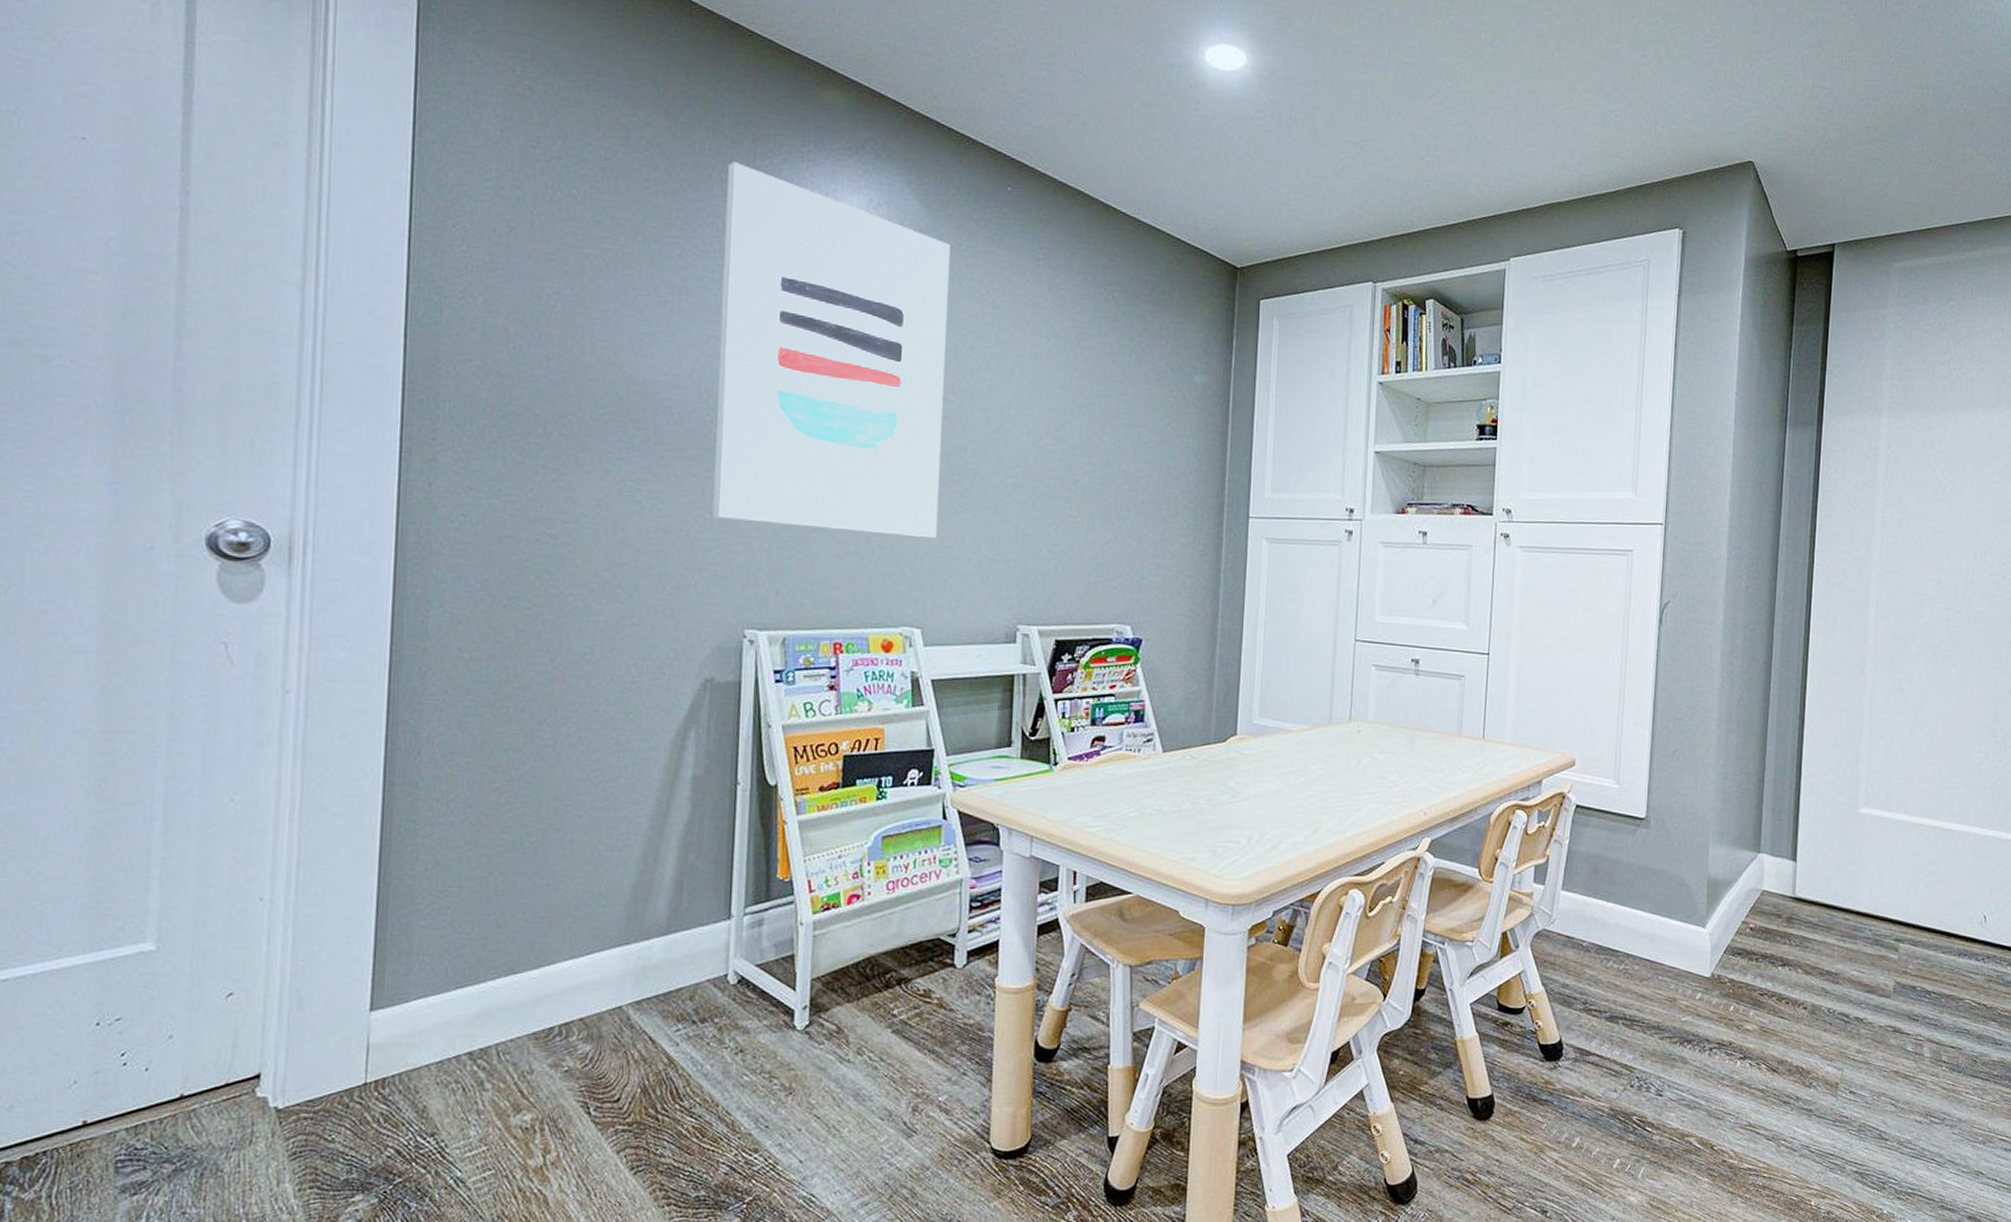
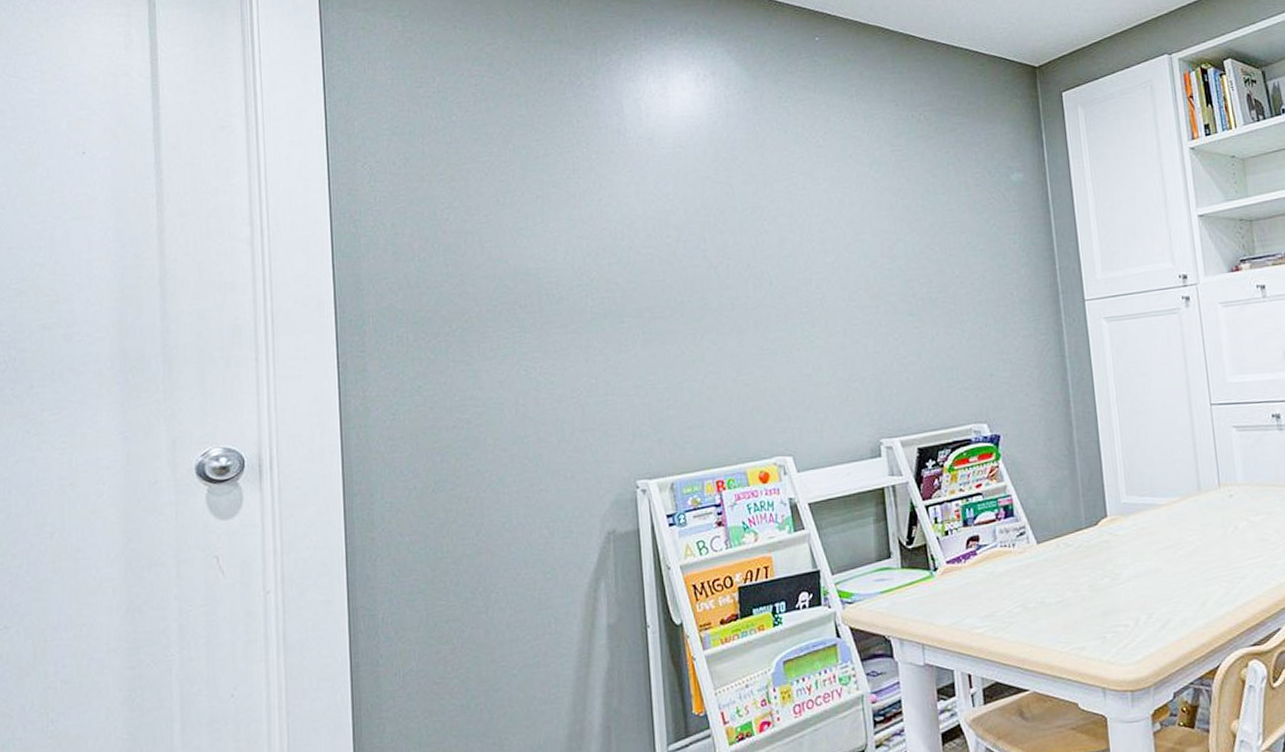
wall art: present [713,162,951,539] -> none [576,65,795,382]

